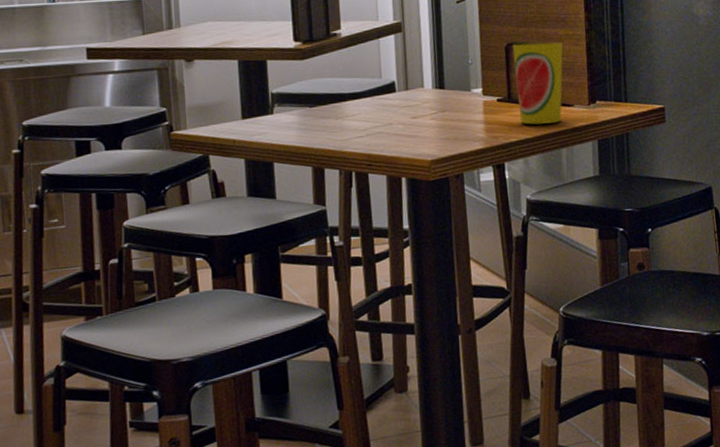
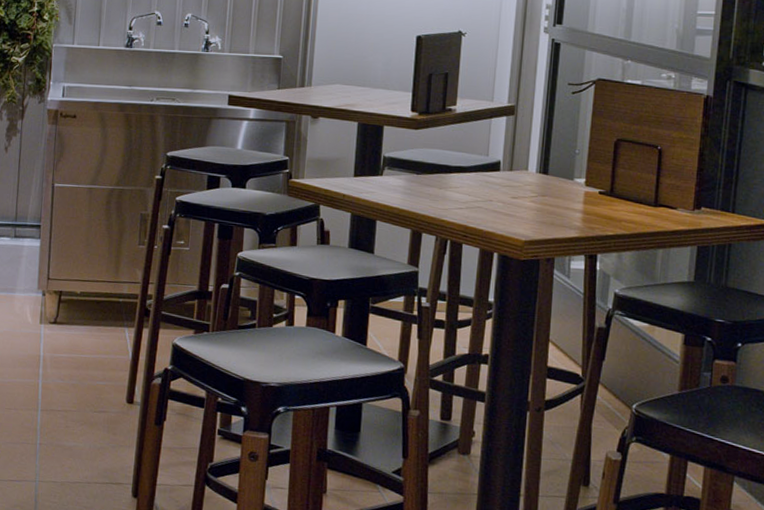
cup: present [512,42,564,125] -> none [620,140,675,223]

